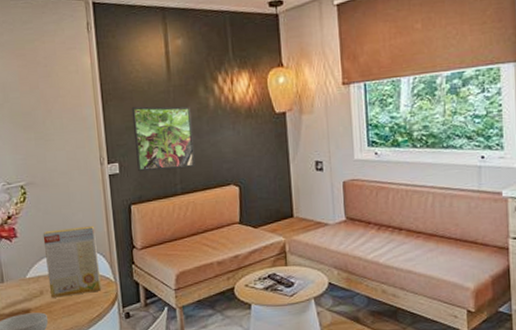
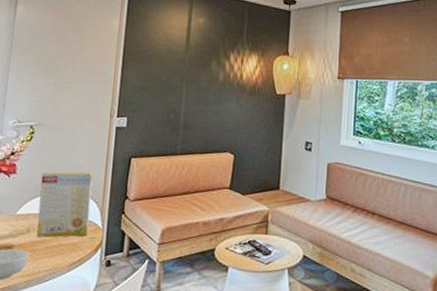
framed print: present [131,106,195,172] -> none [143,70,202,132]

